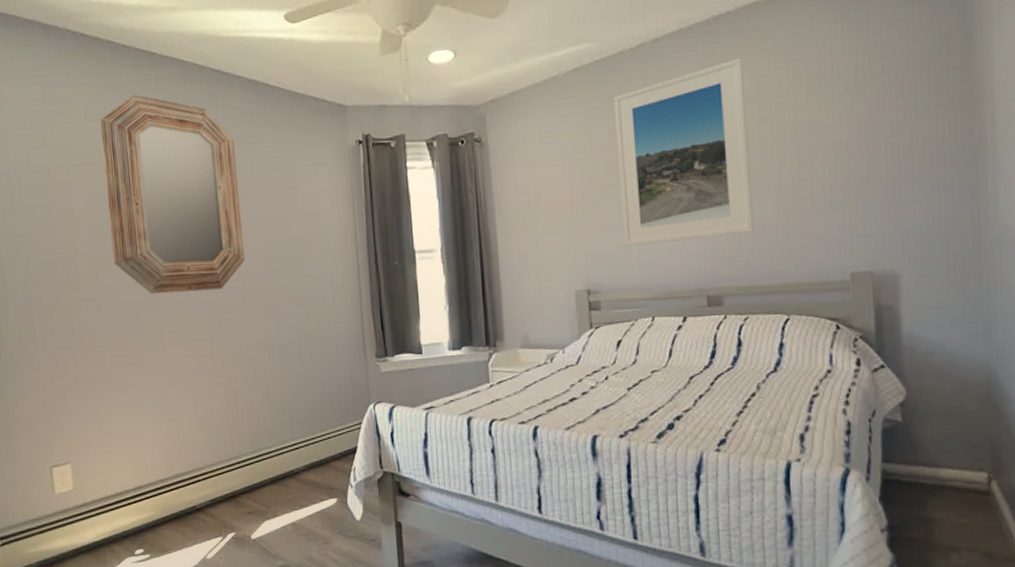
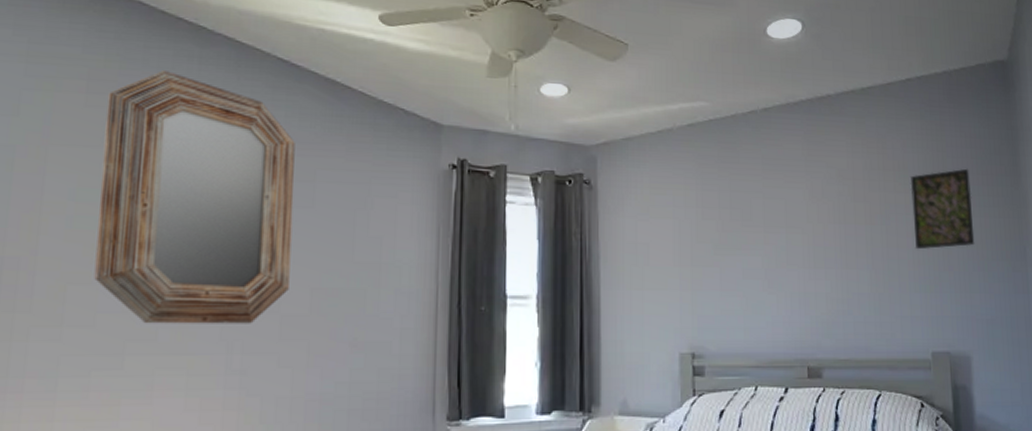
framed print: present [614,58,754,246] -> none [726,139,850,309]
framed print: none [827,68,909,167] -> present [910,168,975,250]

